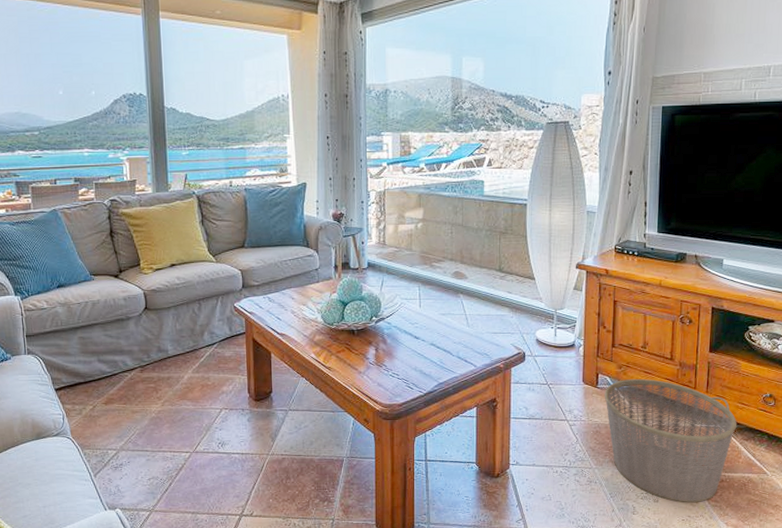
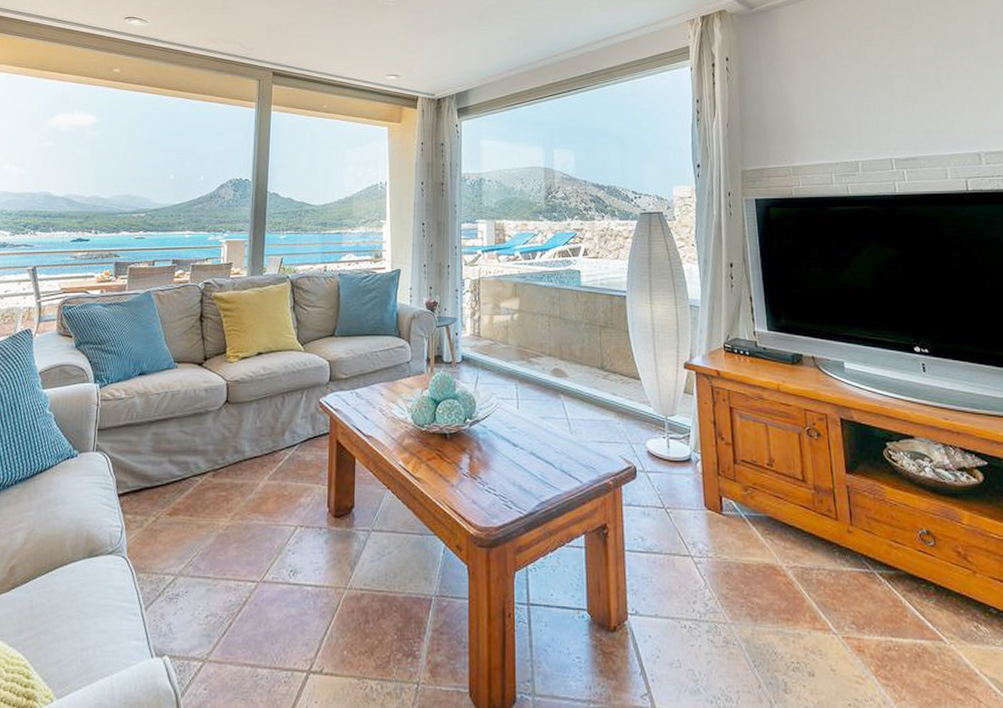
basket: present [604,378,738,502] -> none [731,504,895,679]

